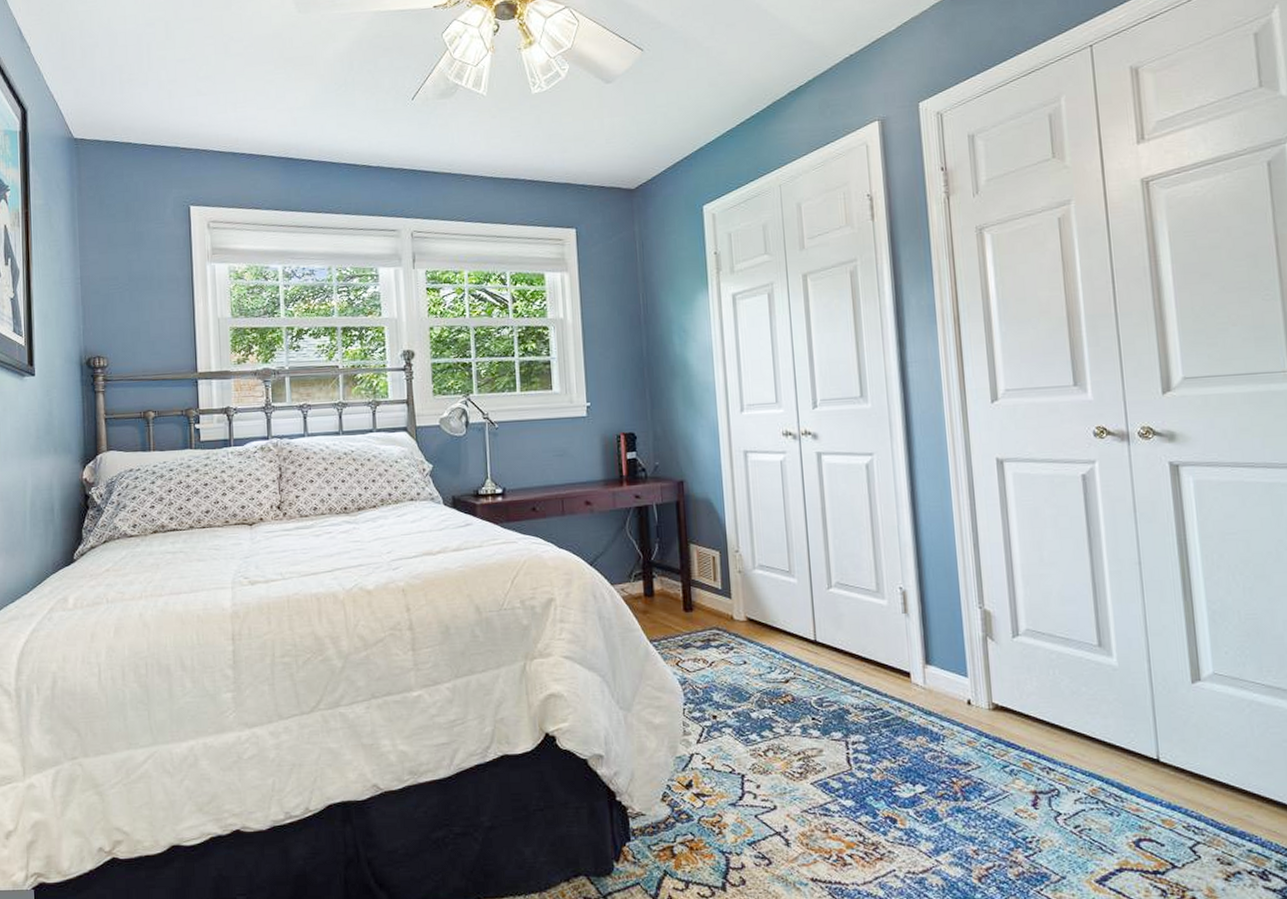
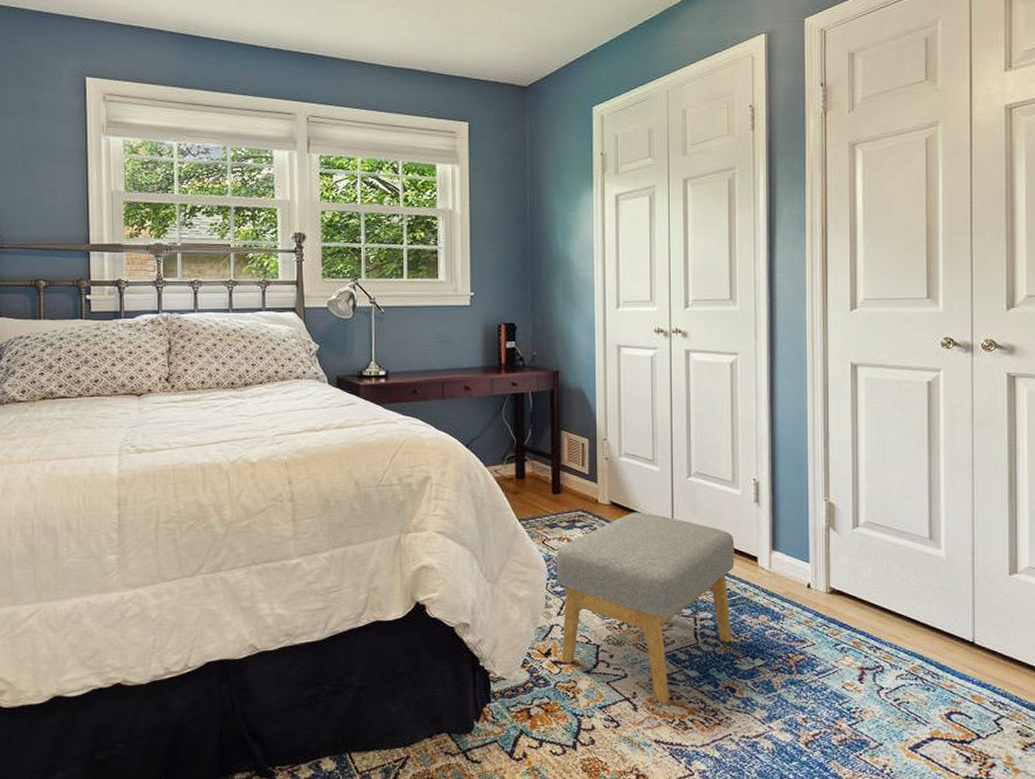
footstool: none [692,627,888,838] -> present [556,512,735,704]

